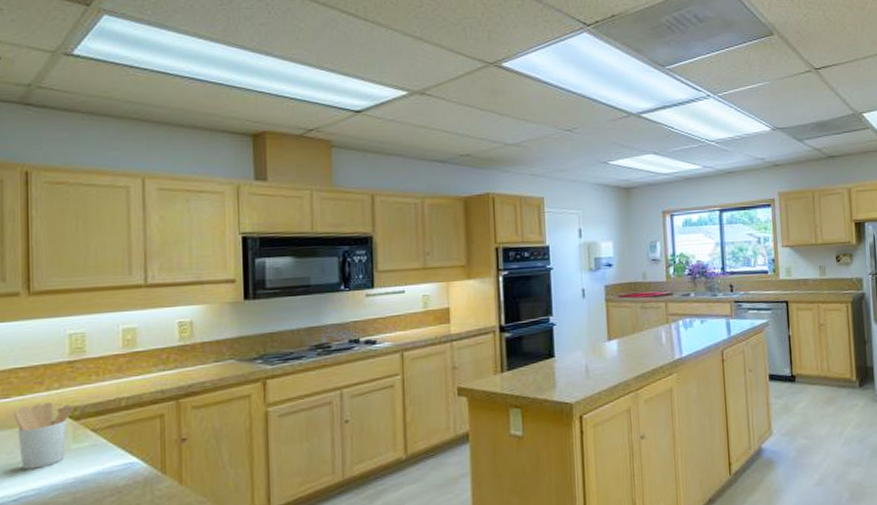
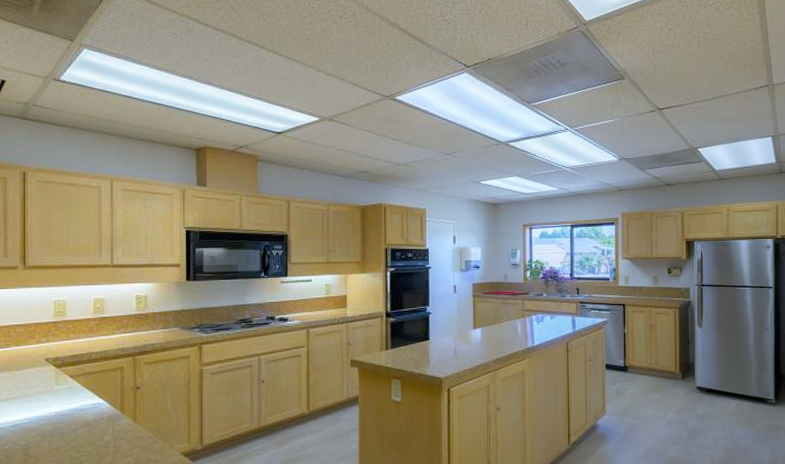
utensil holder: present [13,401,74,470] -> none [12,352,57,403]

